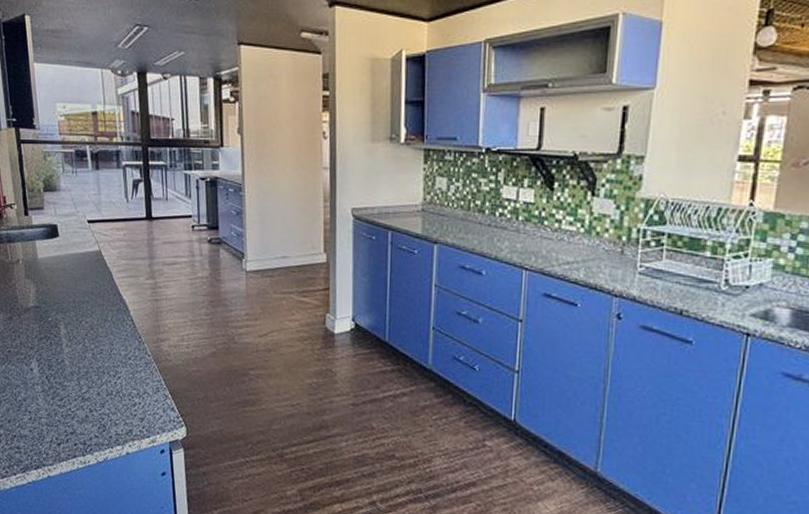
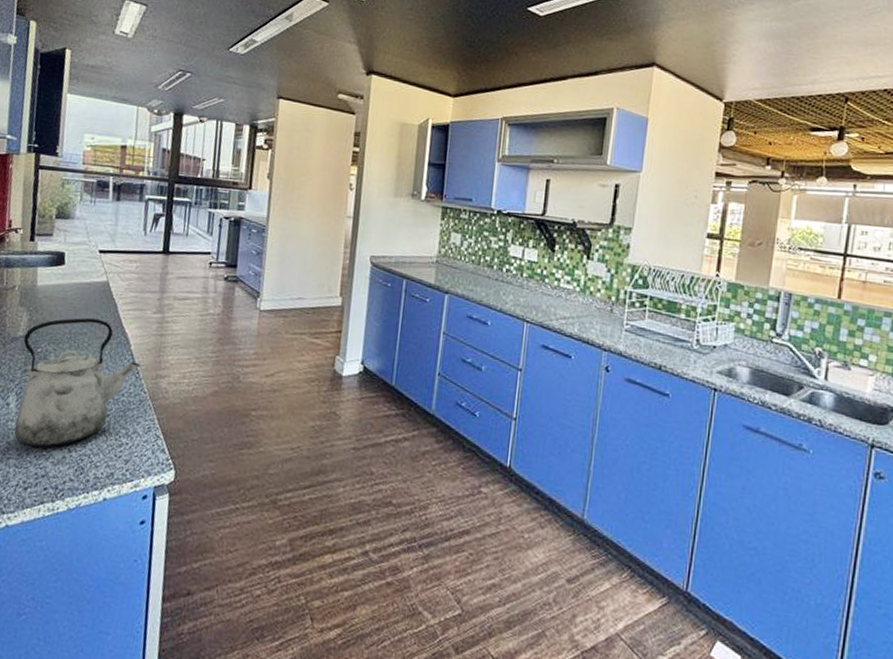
kettle: none [35,286,142,408] -> present [14,317,141,447]

